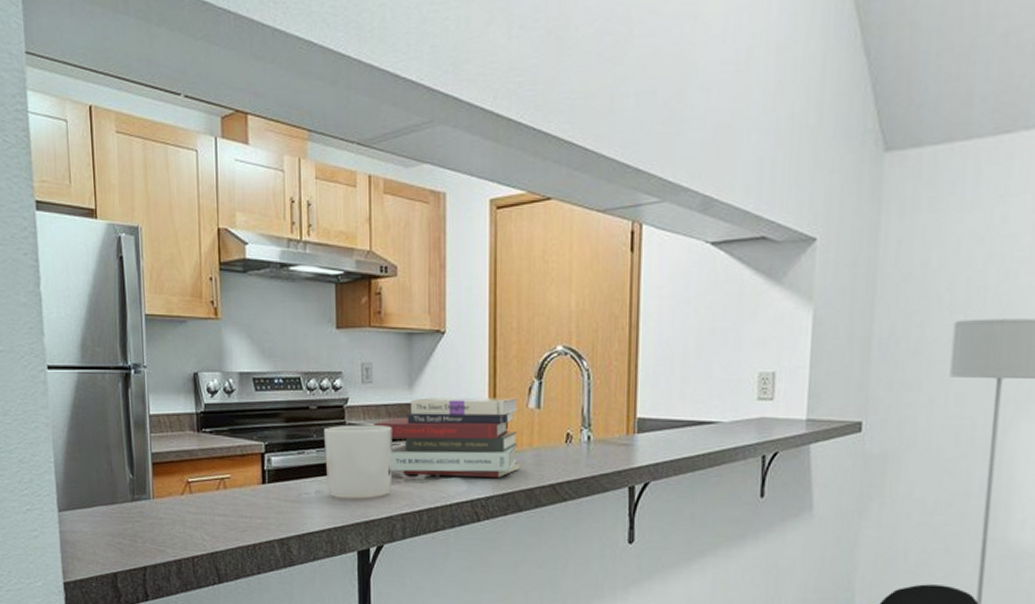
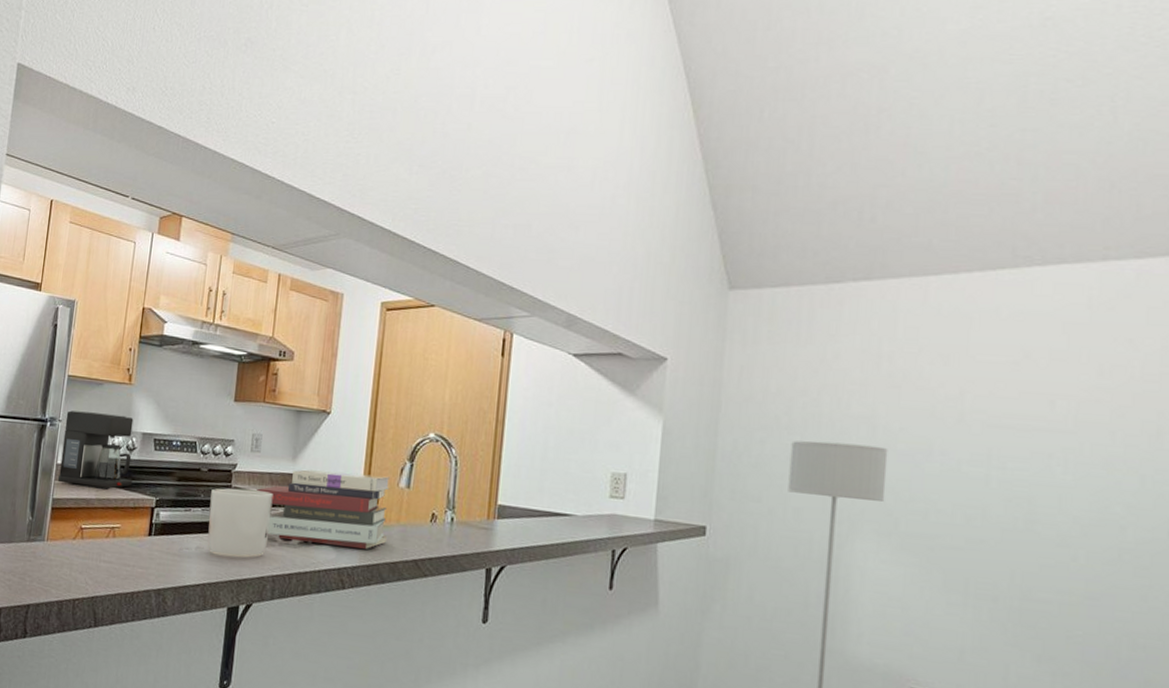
coffee maker: none [151,354,236,438] -> present [57,410,134,489]

